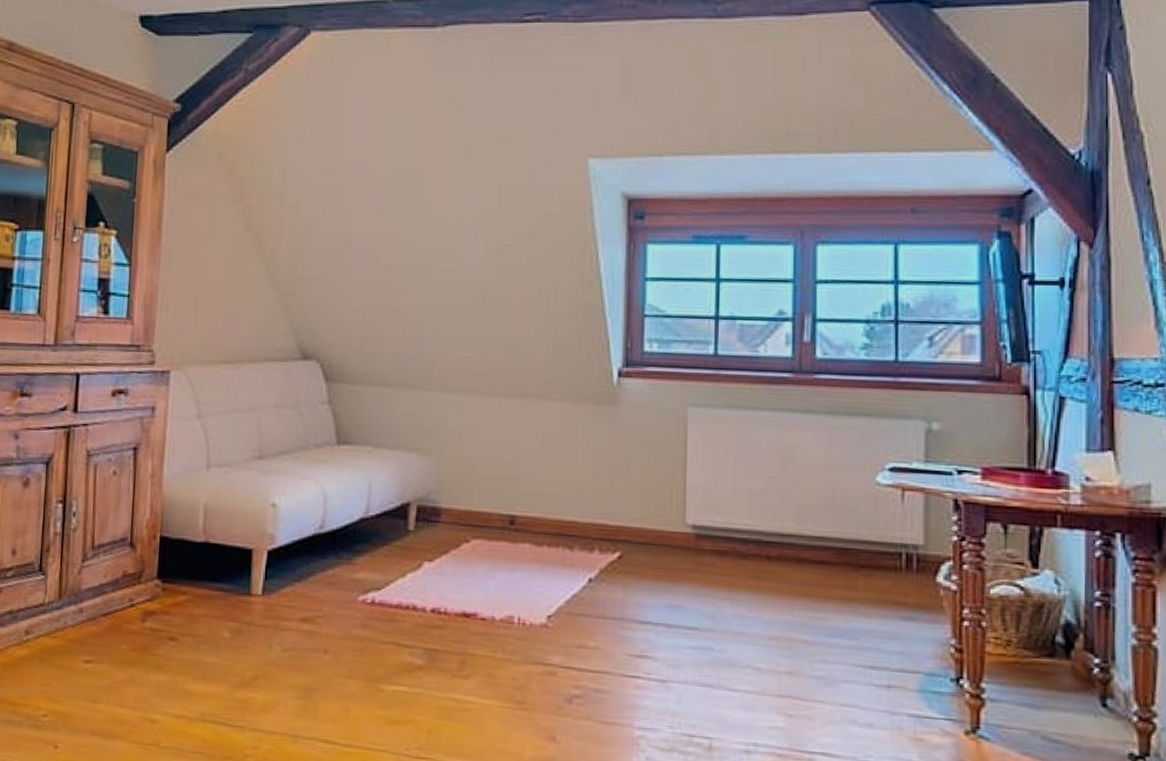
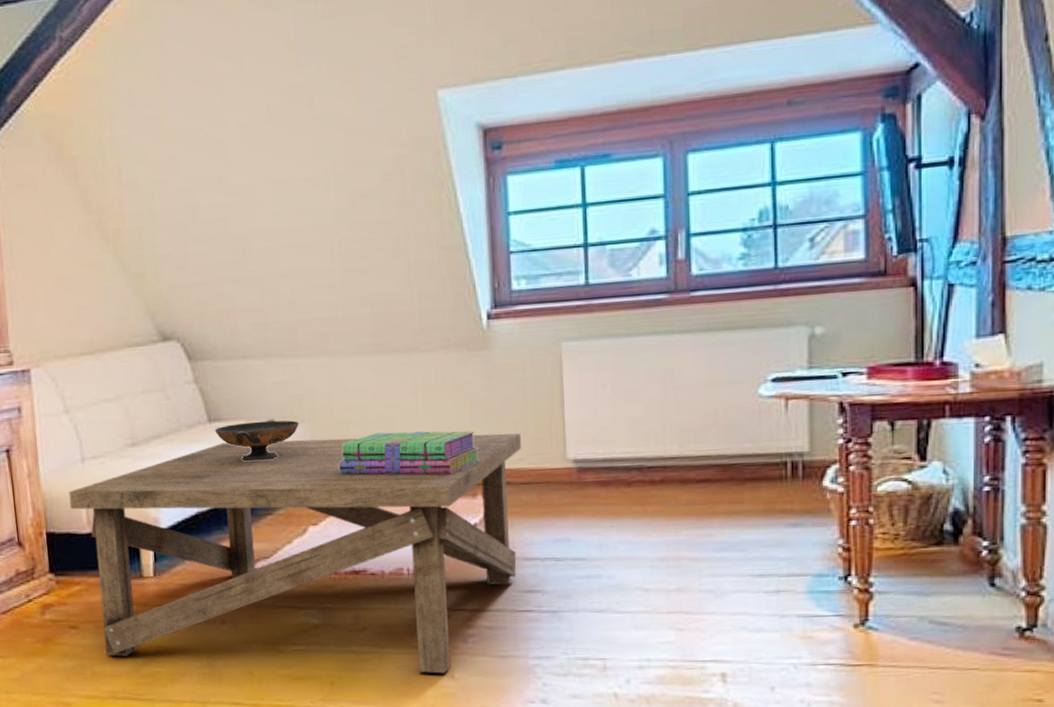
coffee table: none [188,466,643,735] -> present [68,433,522,674]
decorative bowl: none [341,448,427,490] -> present [214,419,300,462]
stack of books: none [461,475,601,526] -> present [339,431,481,475]

